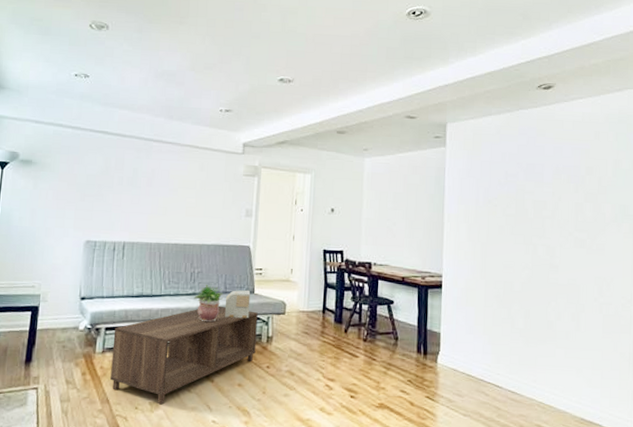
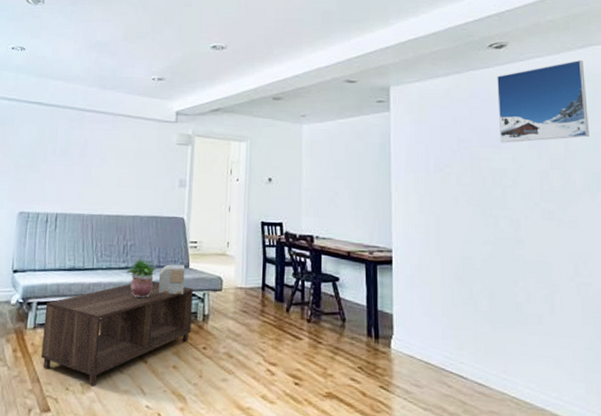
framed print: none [542,102,620,178] -> present [497,59,589,143]

